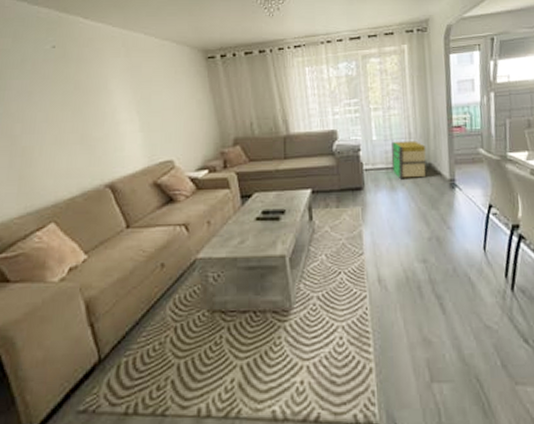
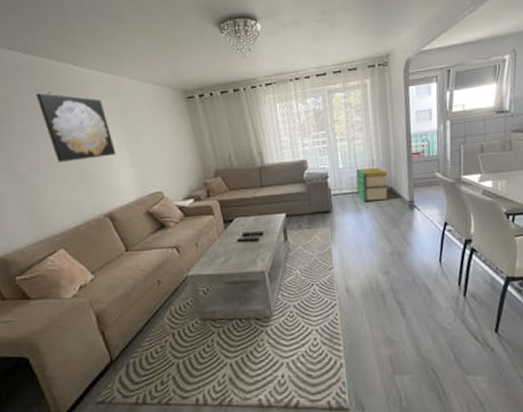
wall art: none [38,47,124,124] -> present [36,93,116,163]

